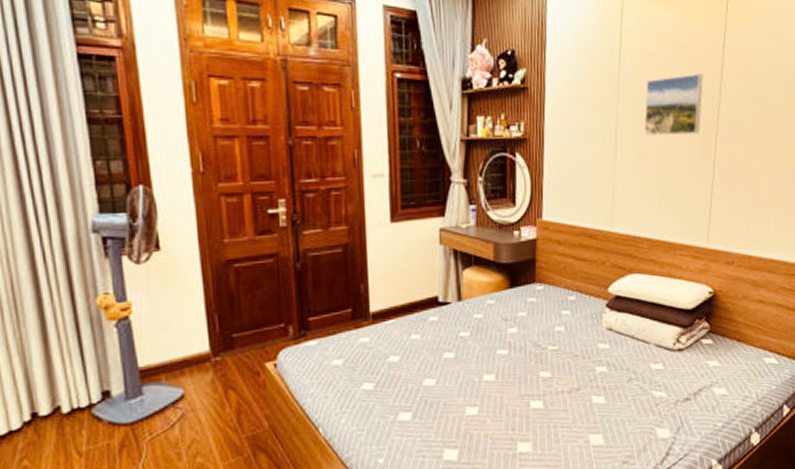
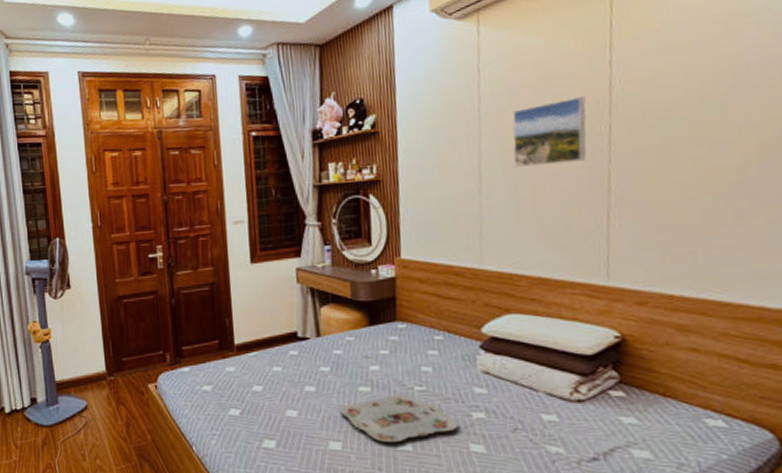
serving tray: none [478,355,584,403] -> present [340,395,458,442]

